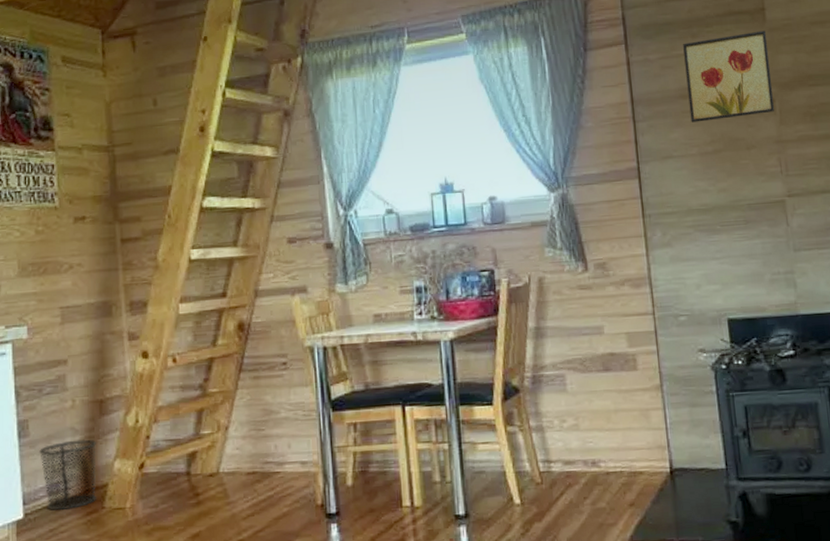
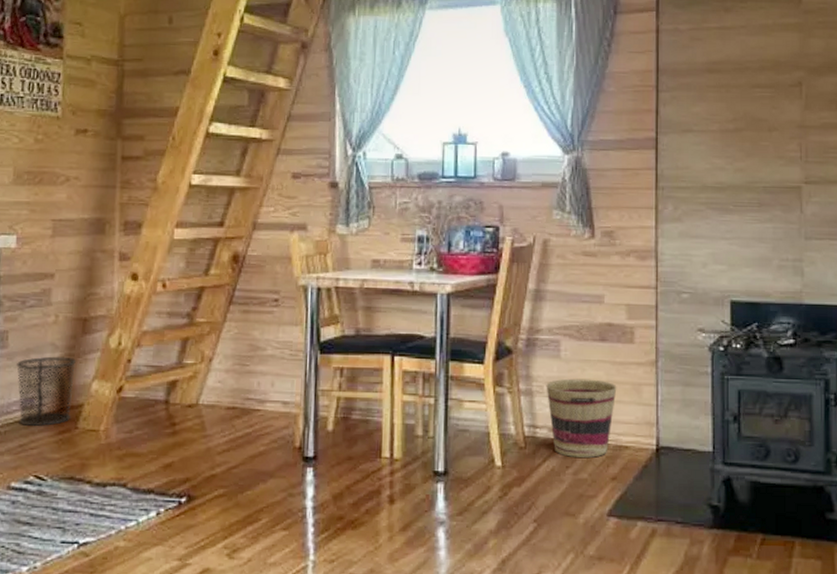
basket: none [556,409,626,488] -> present [546,378,617,458]
wall art: present [683,30,774,122] -> none [715,12,801,98]

